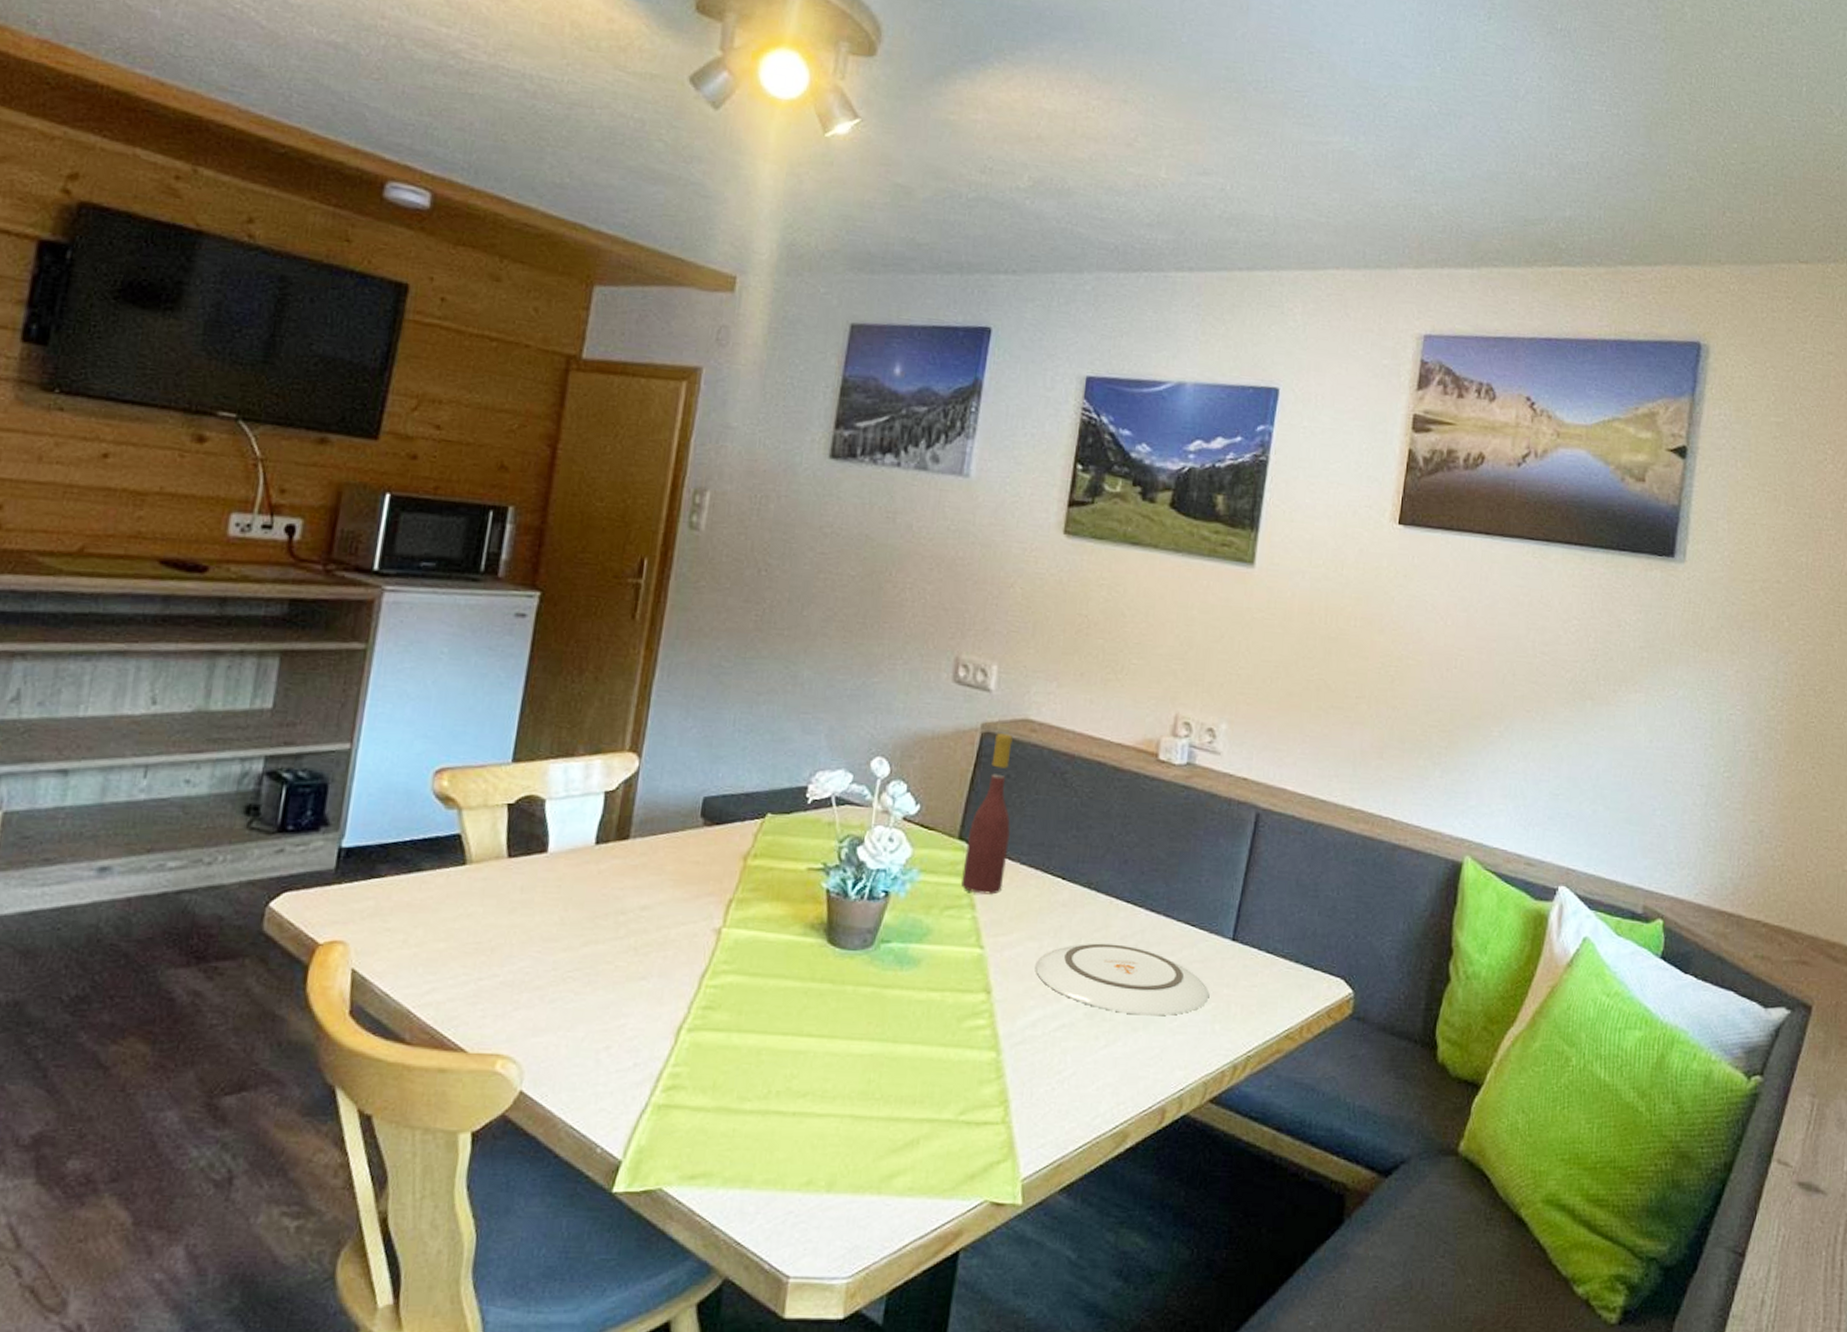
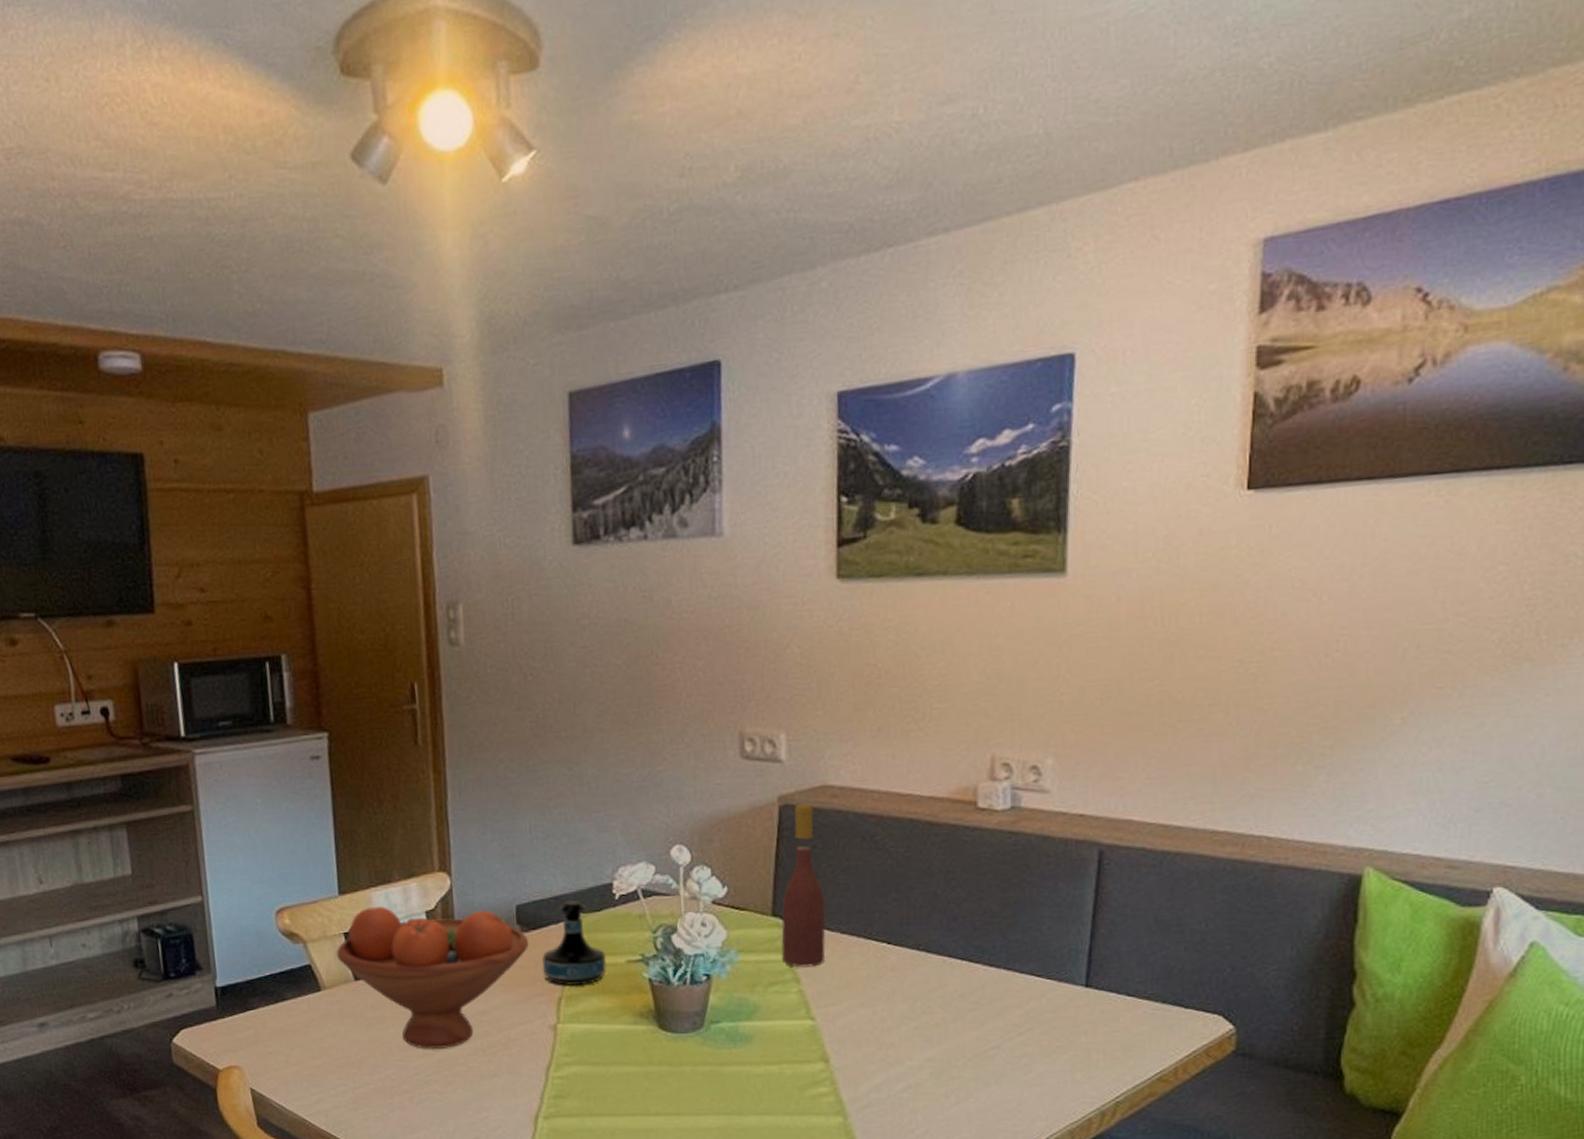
fruit bowl: none [494,780,709,944] -> present [336,907,529,1050]
tequila bottle: none [718,799,787,890] -> present [542,900,606,986]
plate: present [1035,943,1209,1016] -> none [871,1002,1064,1071]

